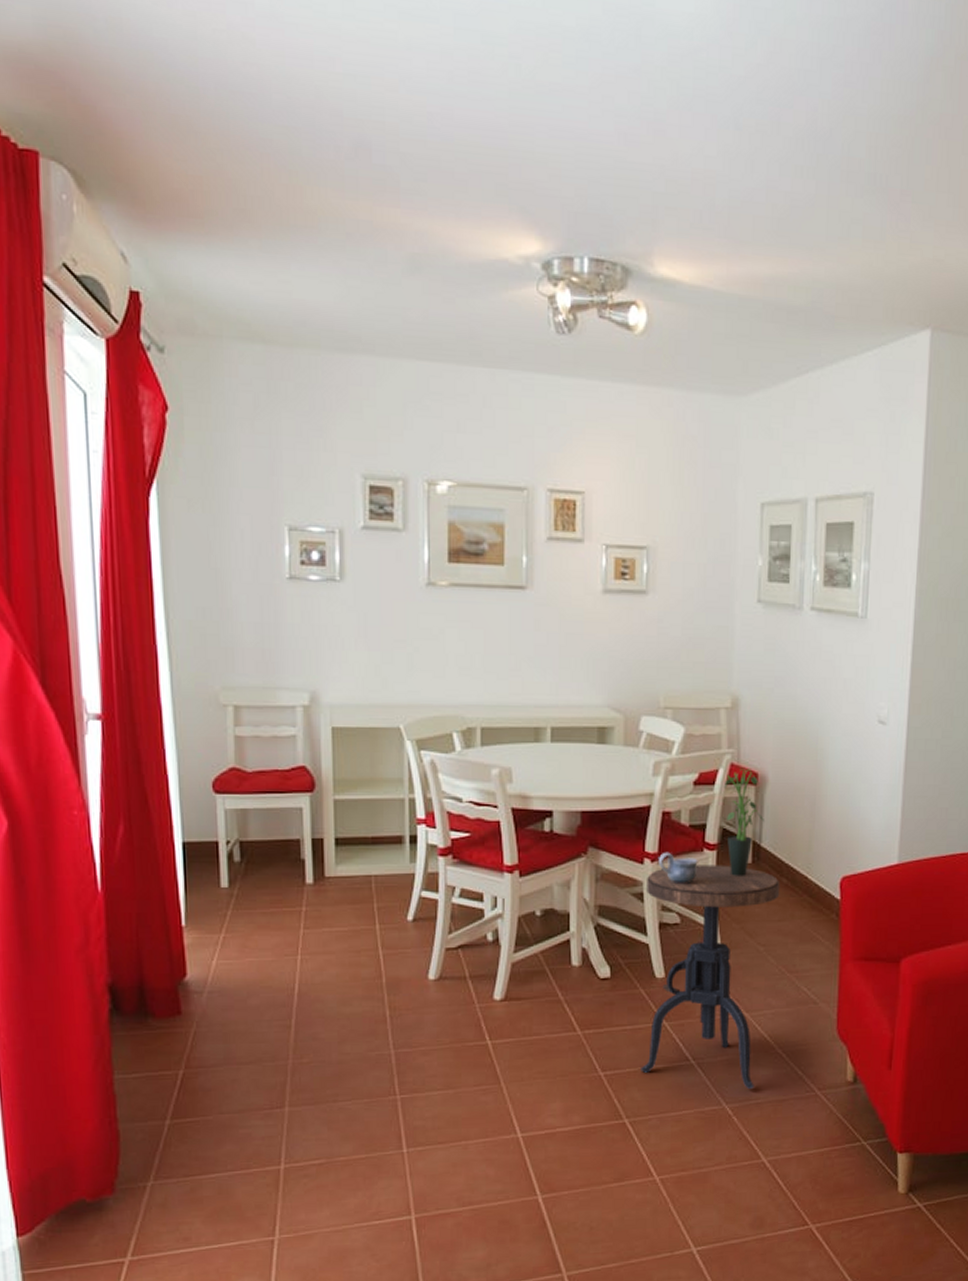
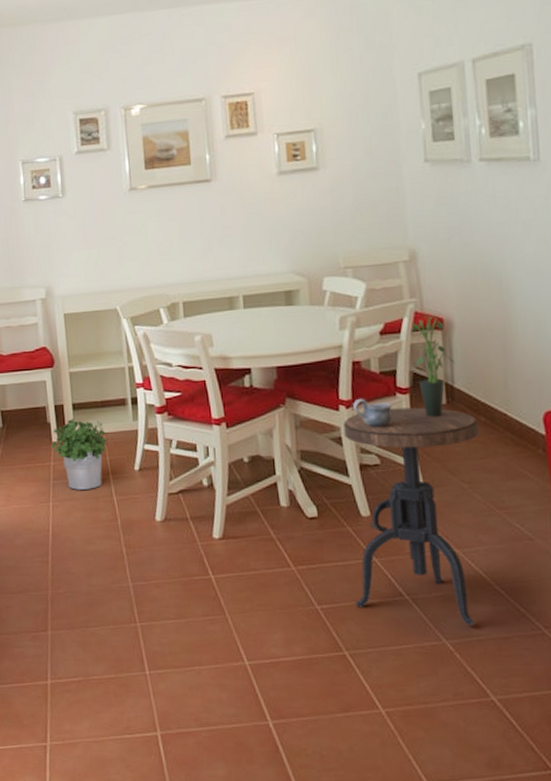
potted plant: none [303,855,377,941] -> present [51,418,108,490]

